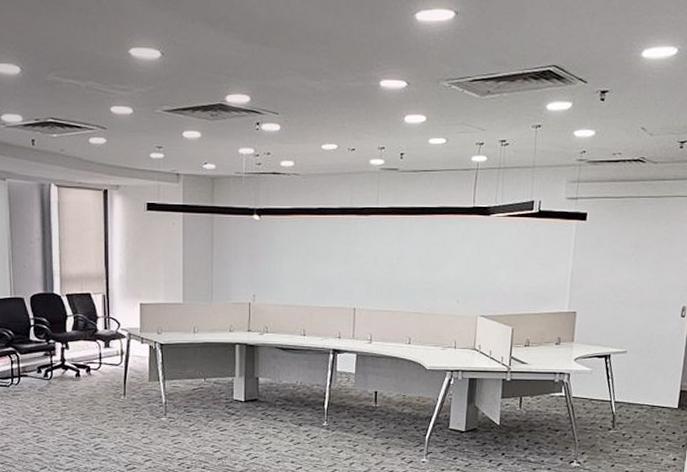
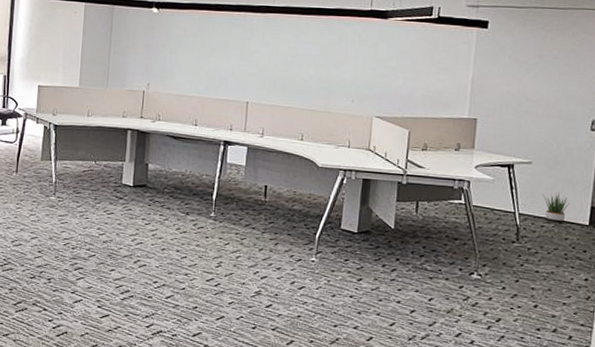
potted plant: none [636,380,662,408] -> present [543,193,571,223]

